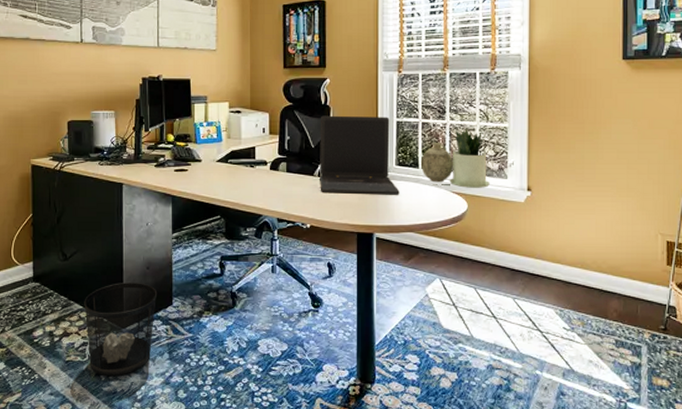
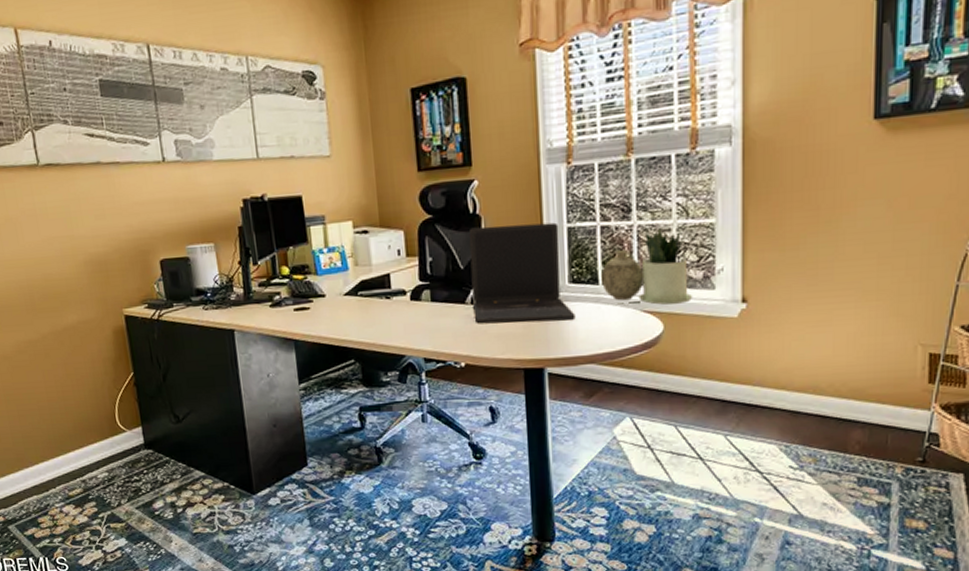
waste bin: present [84,283,156,377] -> none [205,443,289,548]

